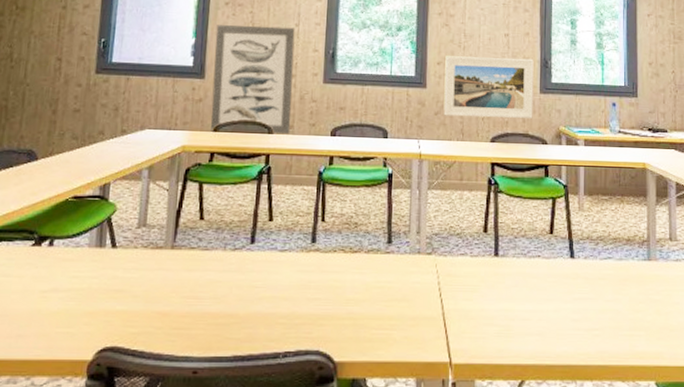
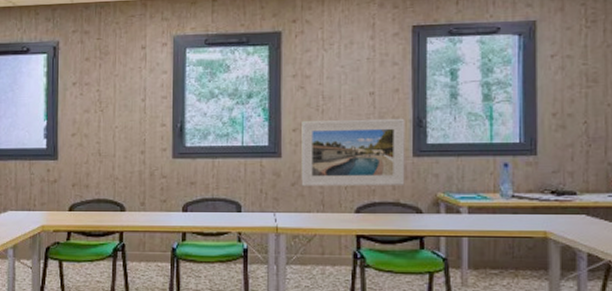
wall art: present [210,25,295,135] -> none [65,103,142,212]

